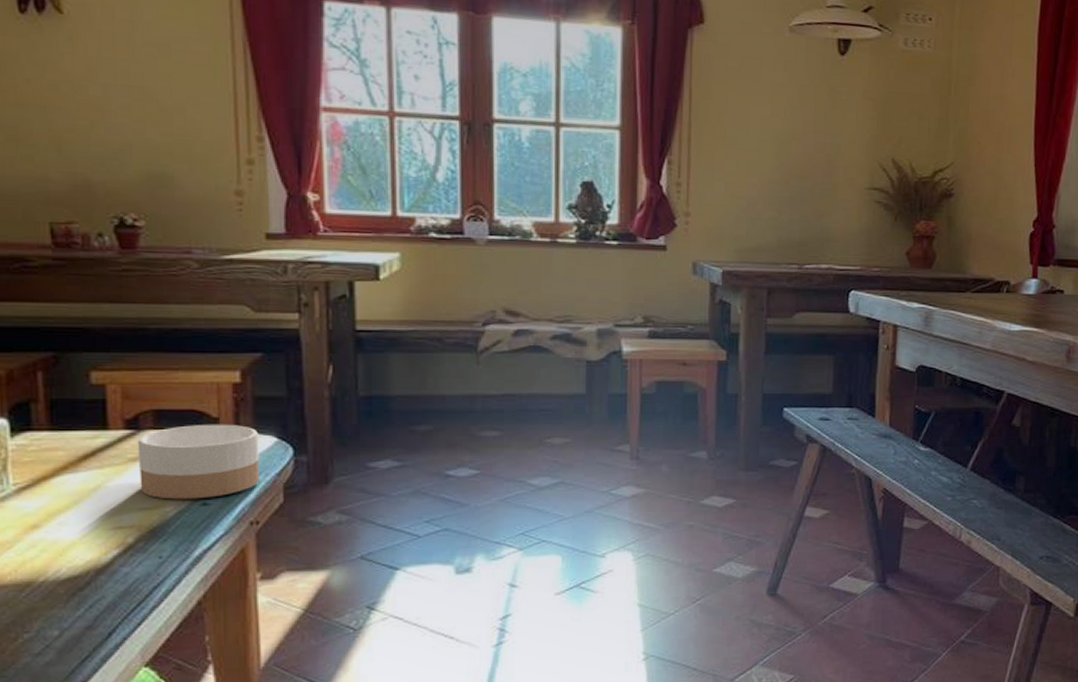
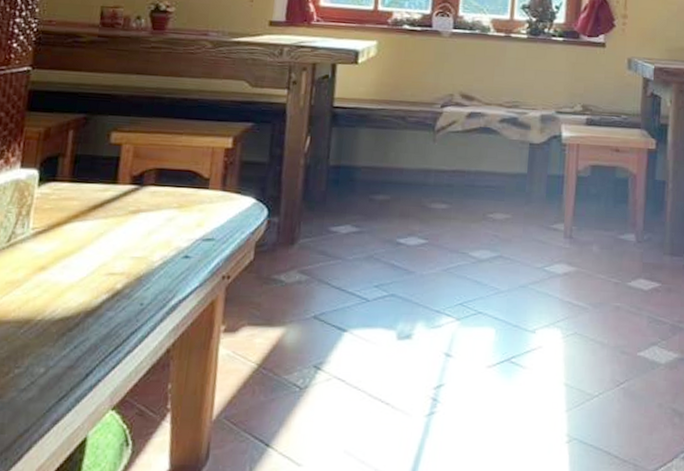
bowl: present [137,424,260,500] -> none [135,183,241,252]

